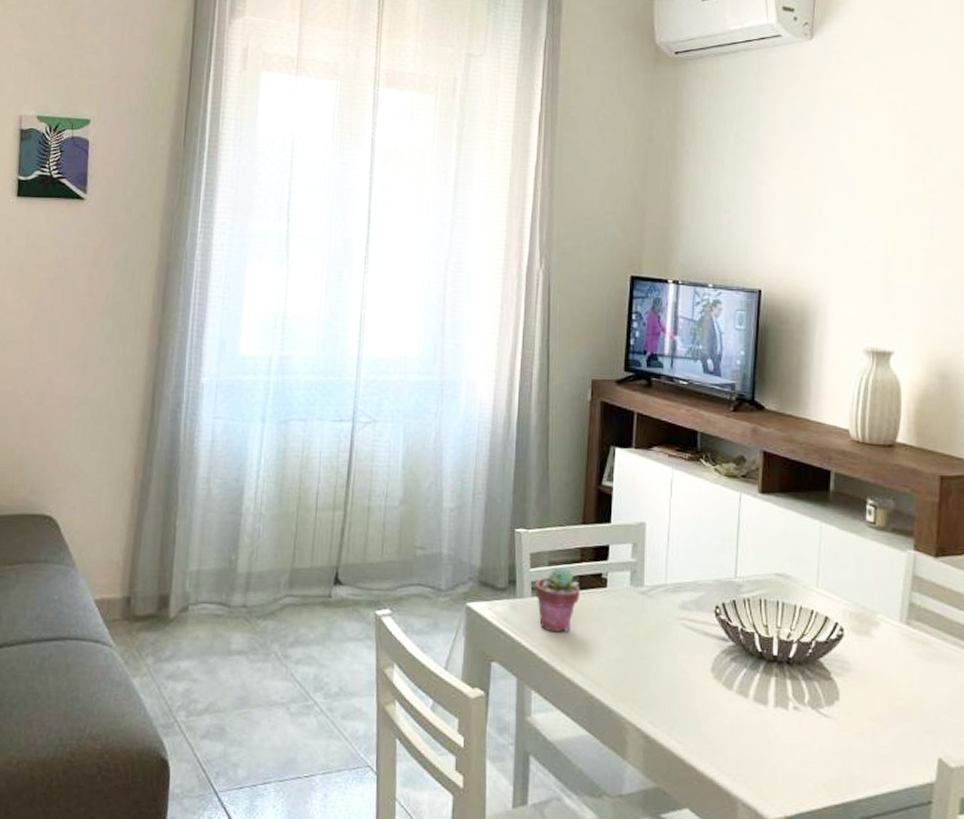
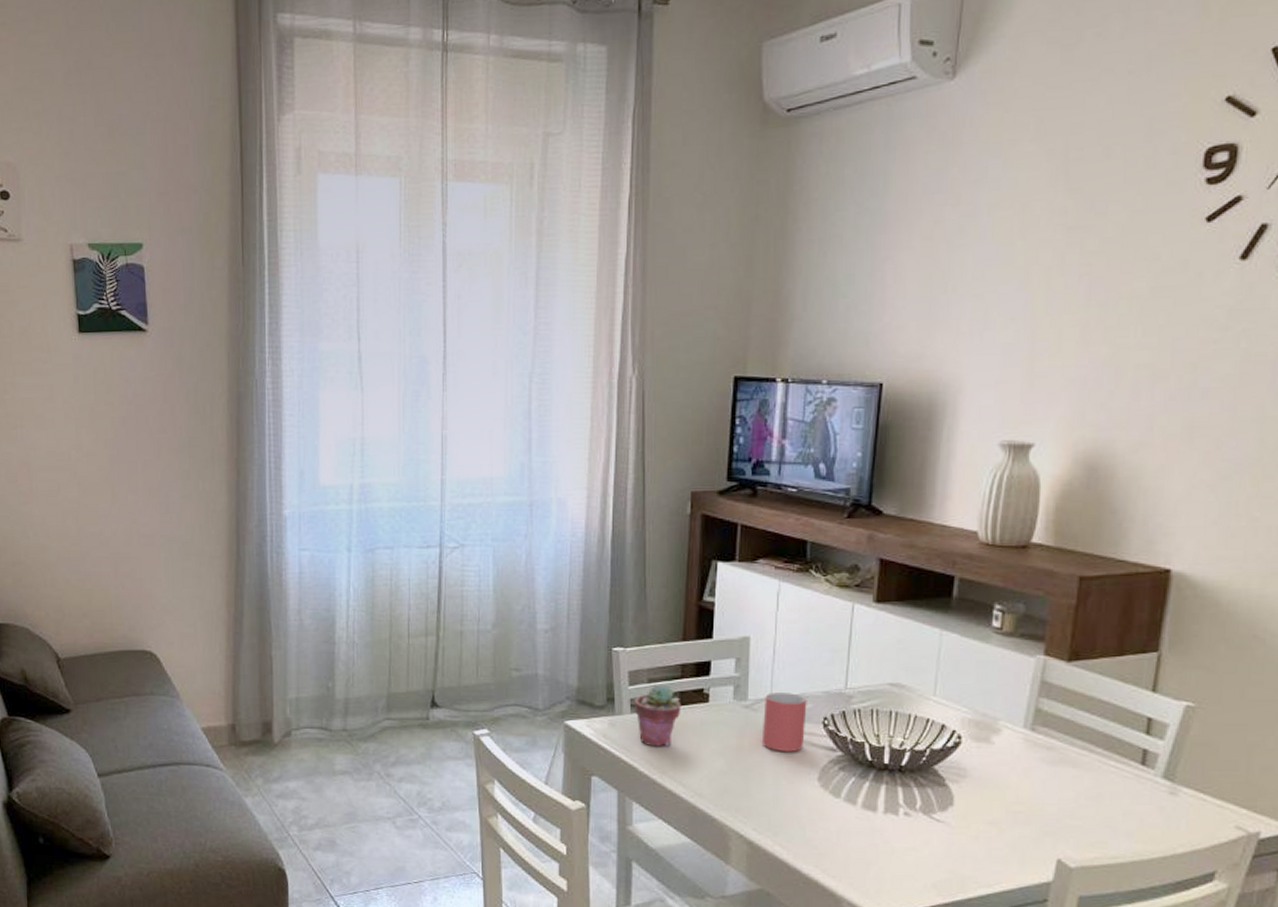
mug: none [657,579,700,641] -> present [761,692,807,752]

